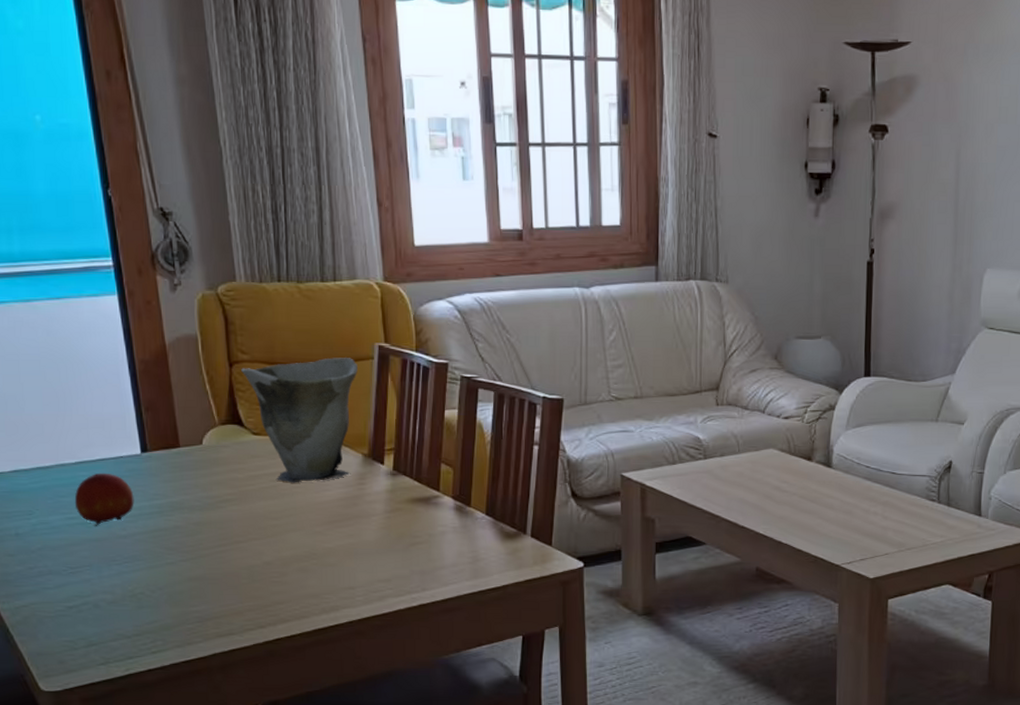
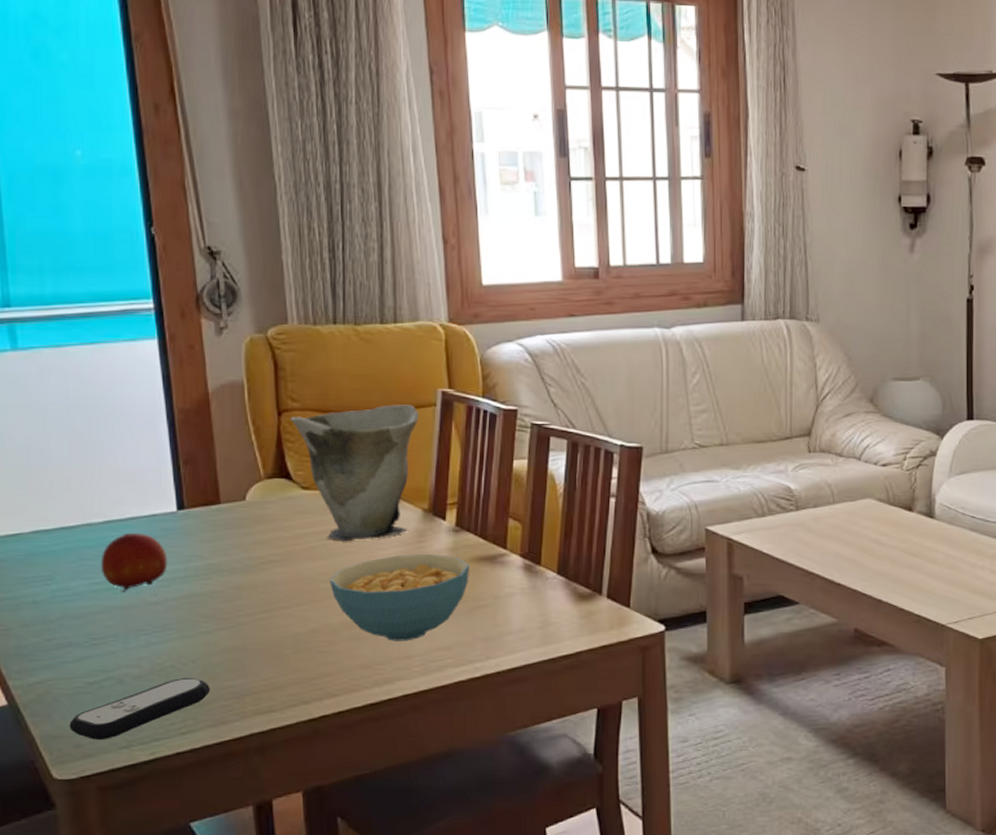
remote control: none [53,604,177,658] -> present [69,678,211,741]
cereal bowl: none [280,494,406,574] -> present [330,553,469,641]

